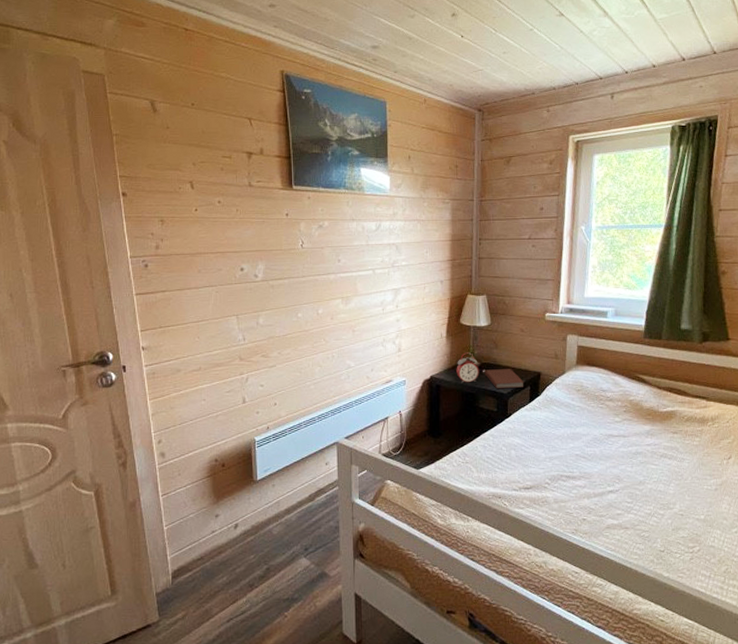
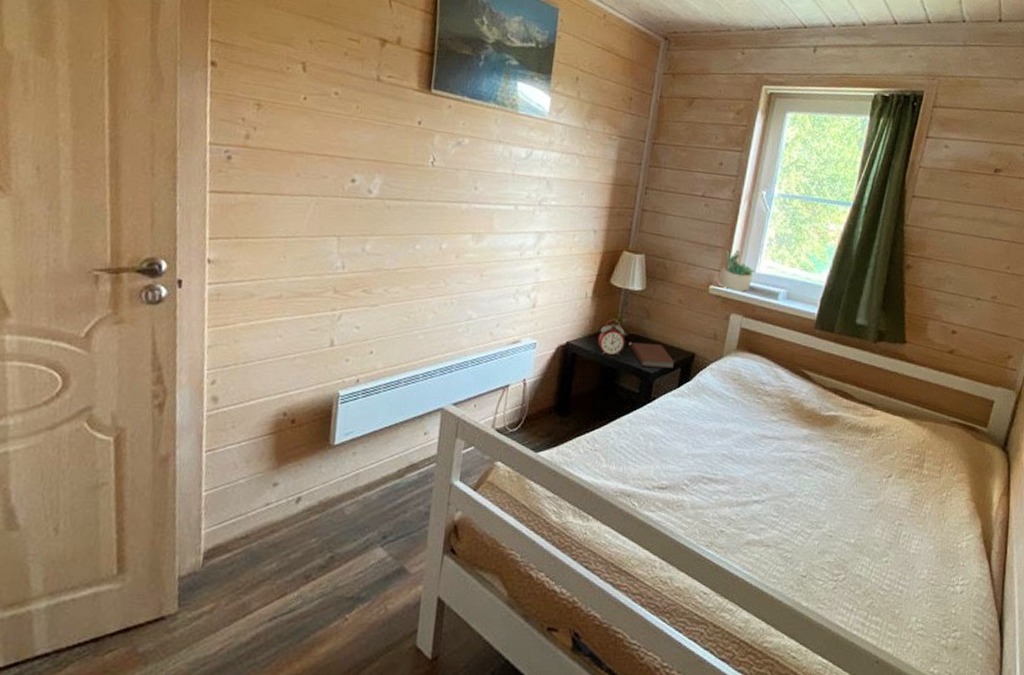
succulent plant: none [553,280,584,315] -> present [719,250,755,292]

